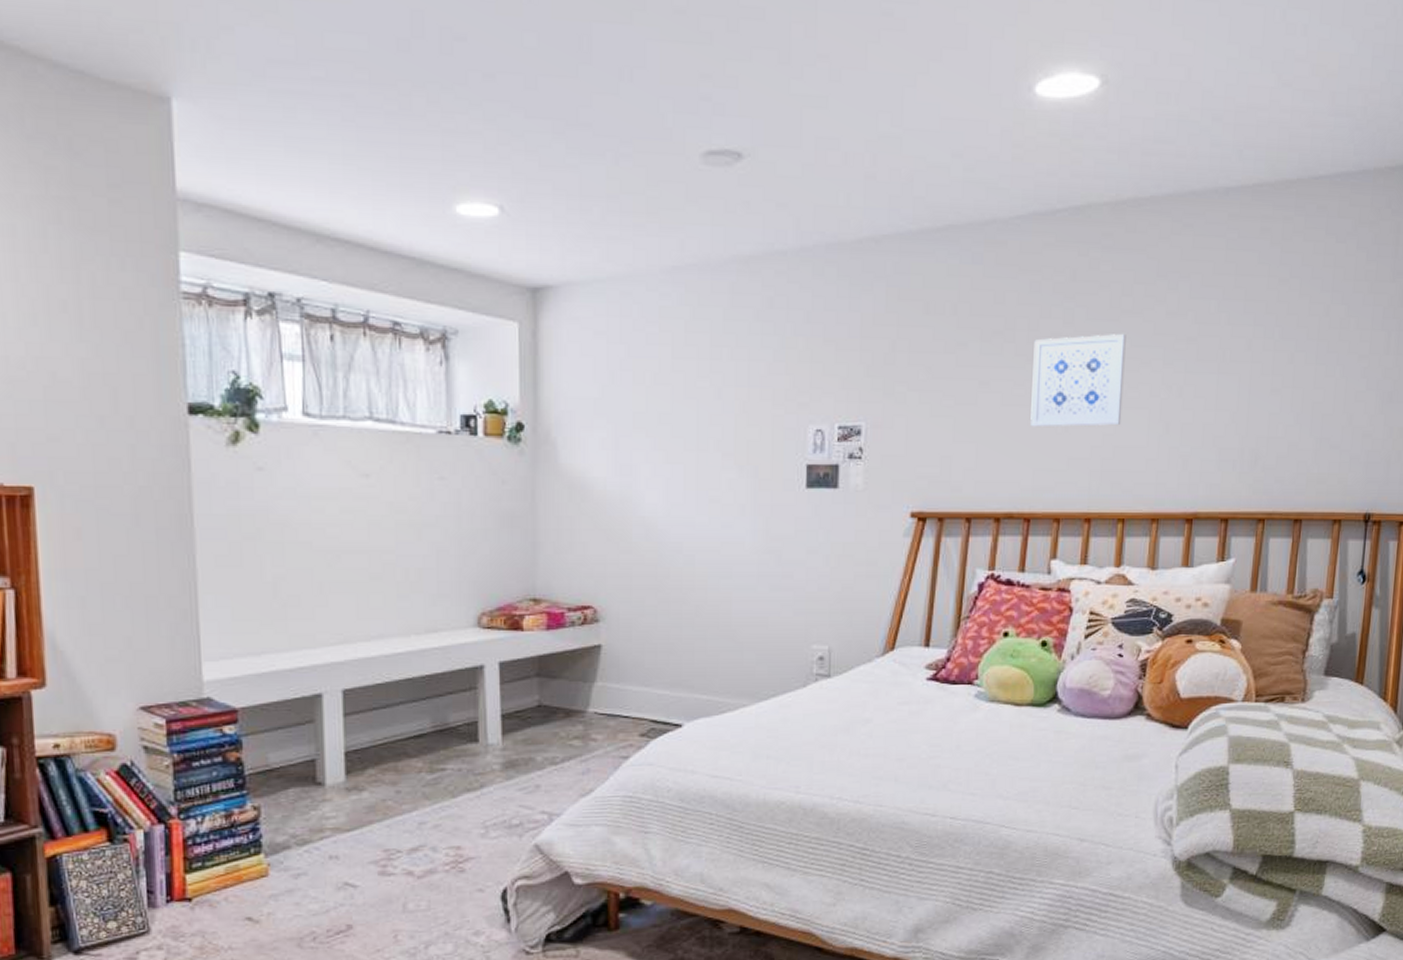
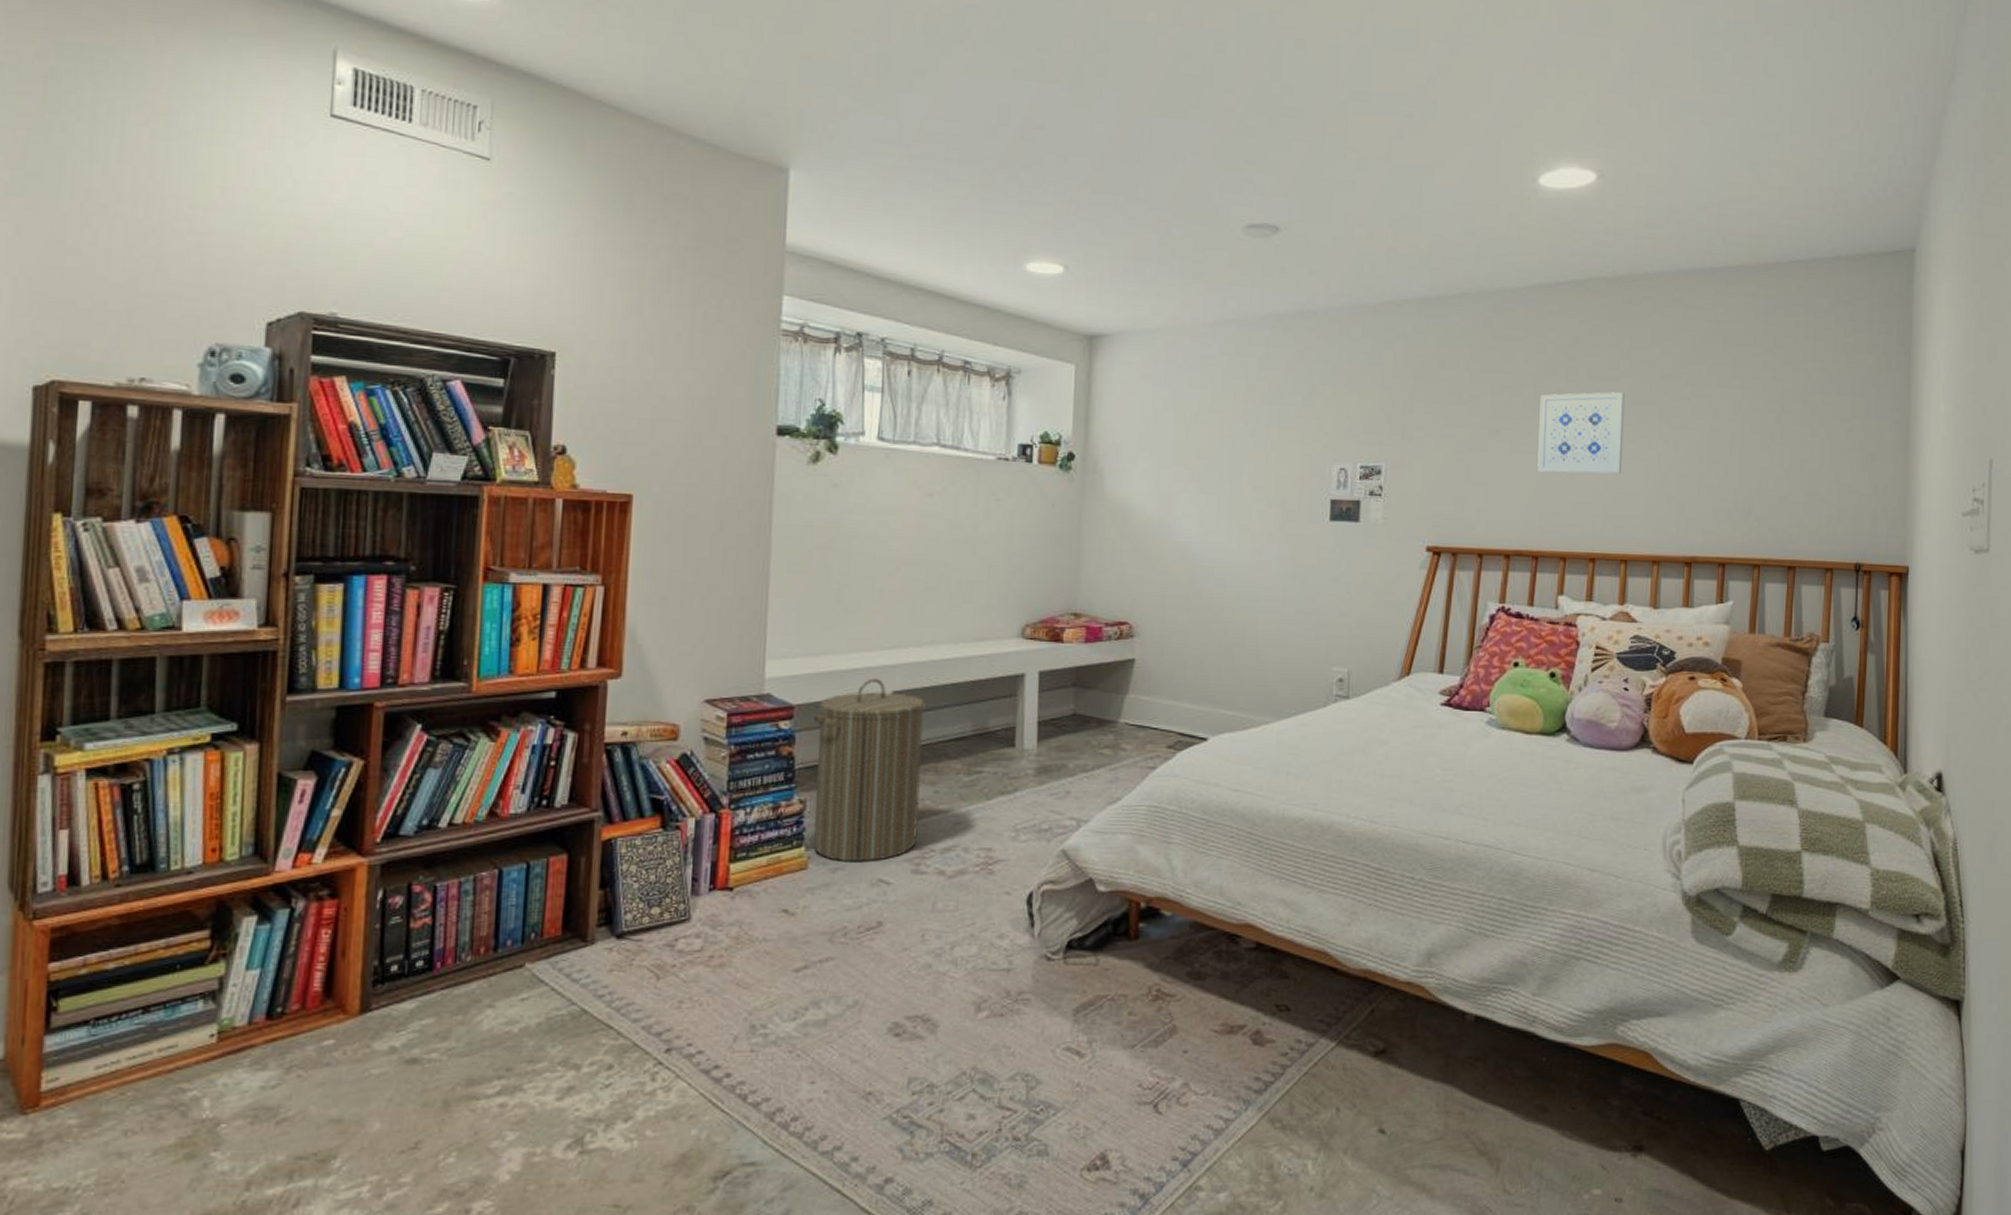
laundry hamper: none [260,676,382,867] -> present [814,678,925,863]

